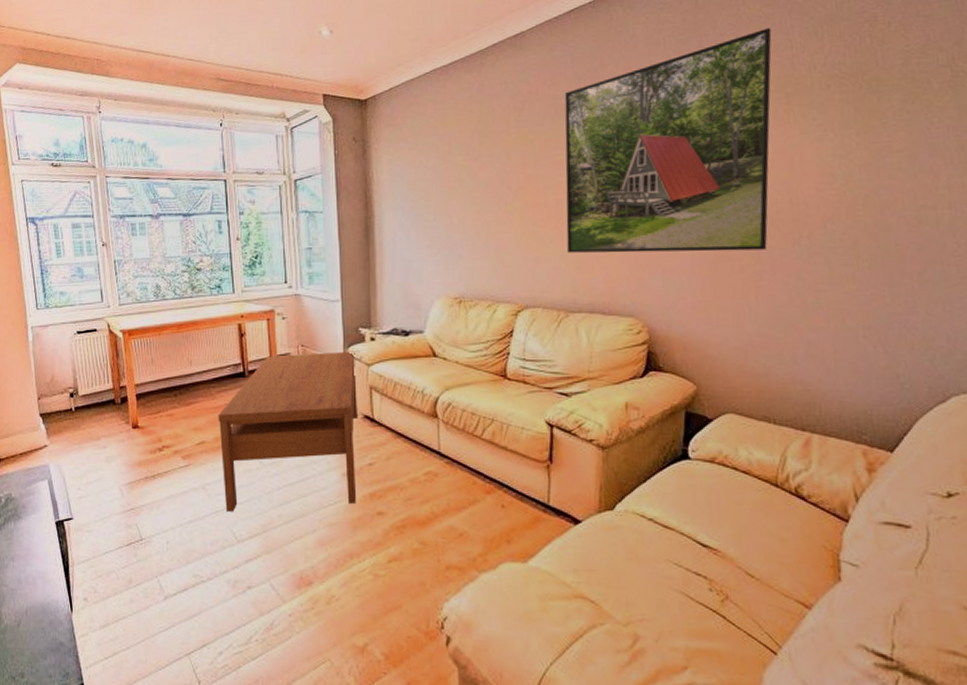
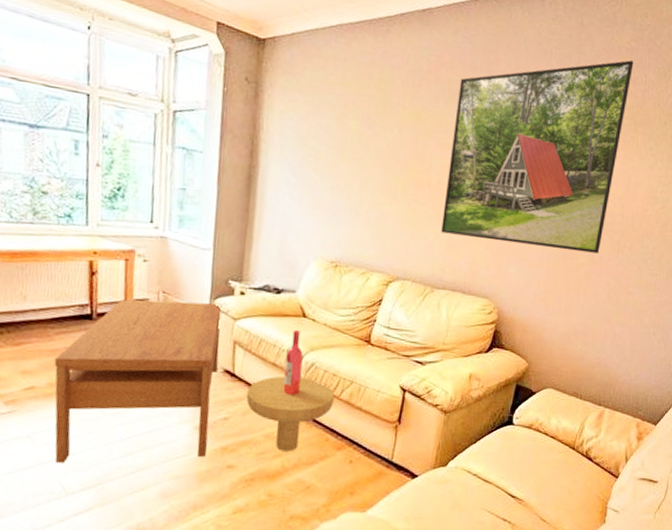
side table: none [388,371,476,496] -> present [247,330,335,452]

